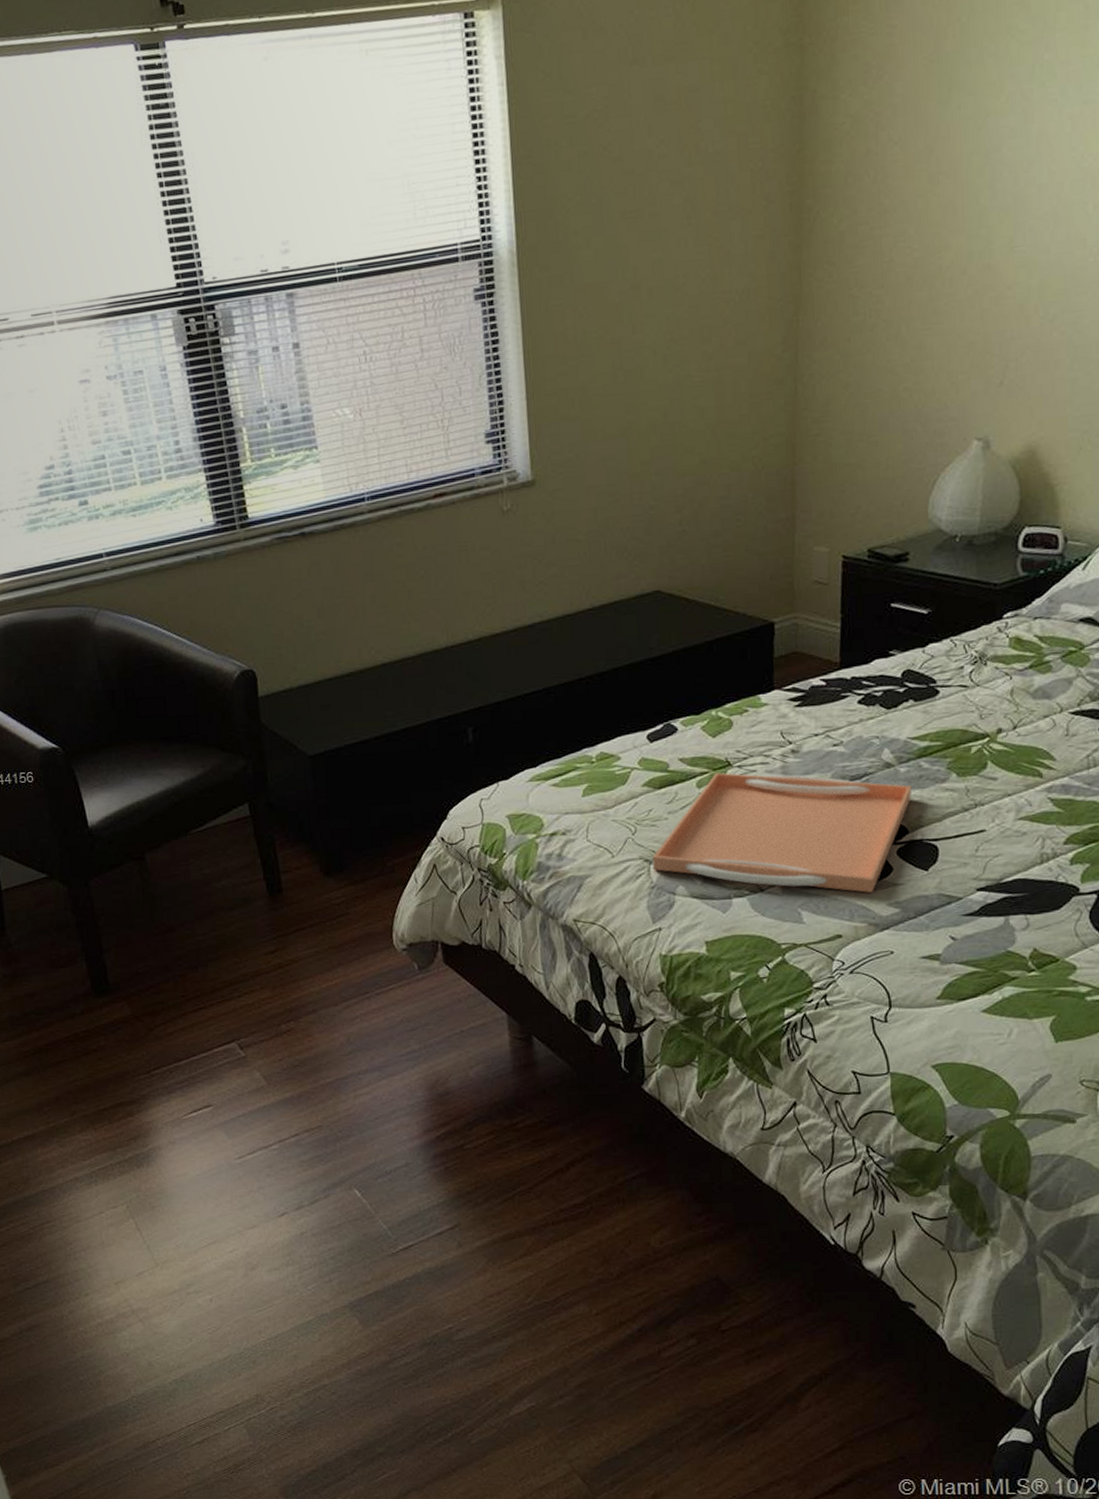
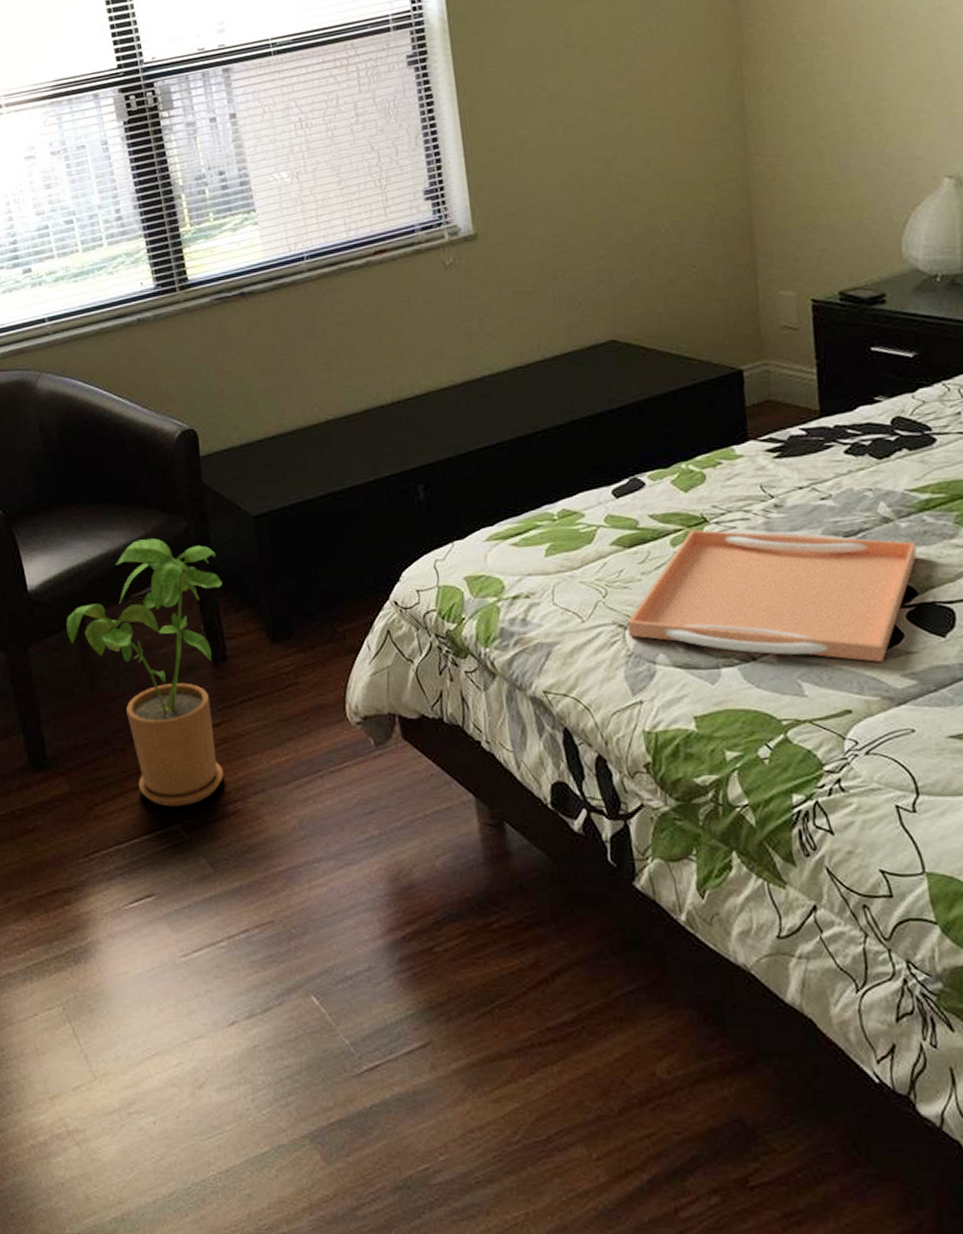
house plant: none [126,776,279,1027] -> present [66,538,224,807]

